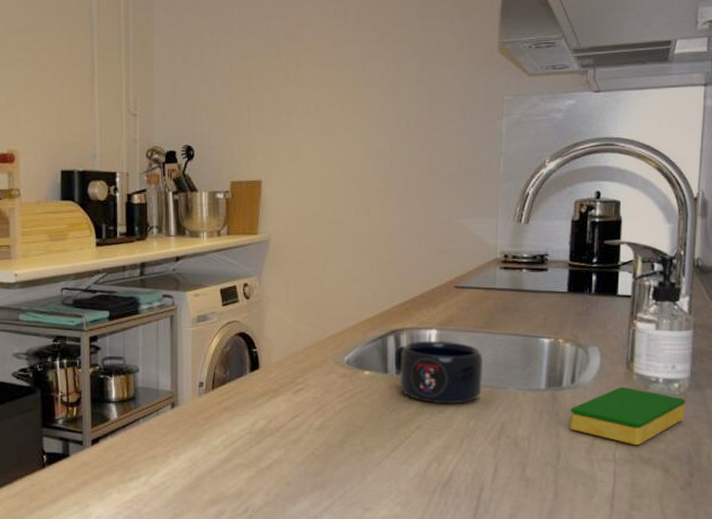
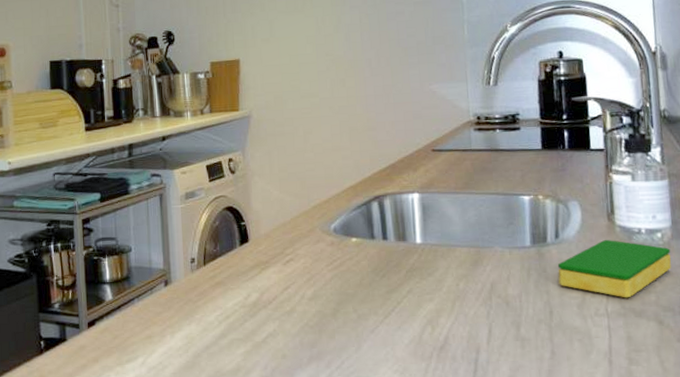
mug: present [395,341,482,404] -> none [380,204,468,267]

